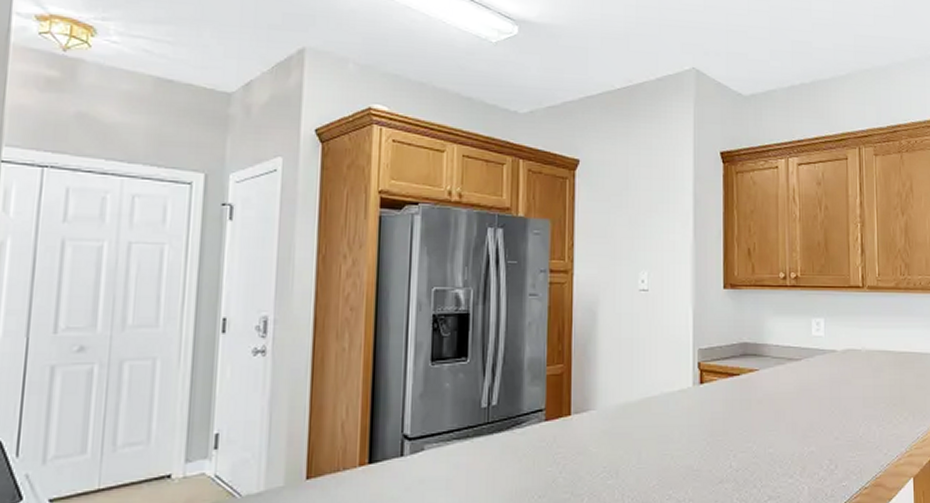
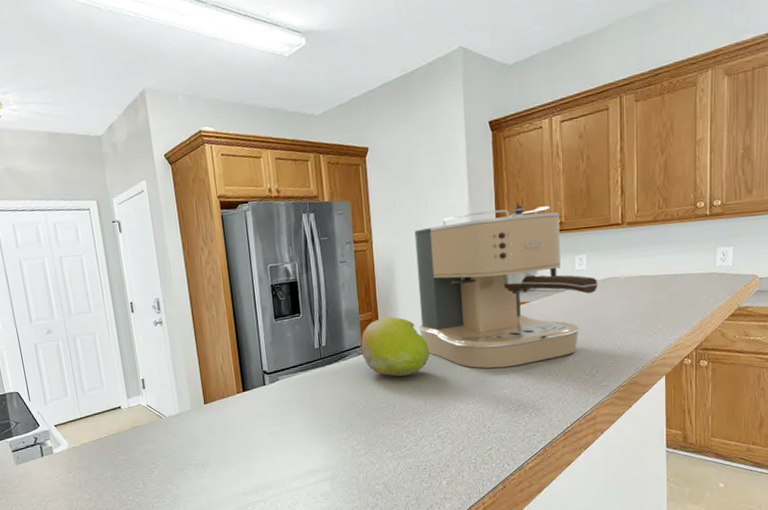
fruit: none [544,374,634,456] -> present [361,317,430,377]
coffee maker: none [622,251,837,454] -> present [414,205,598,368]

